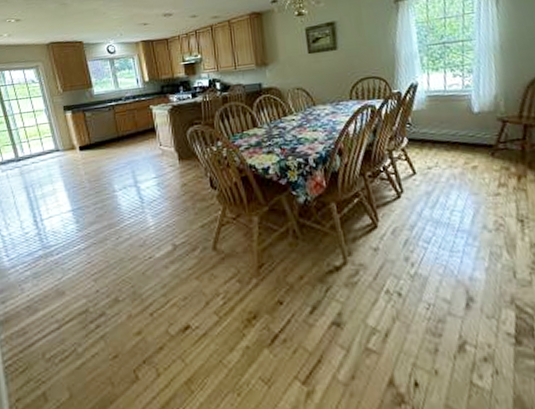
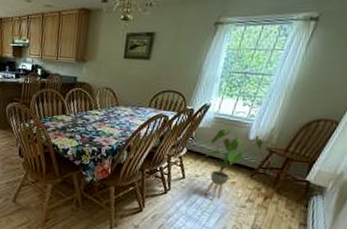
house plant: none [431,105,495,195] -> present [205,129,264,201]

